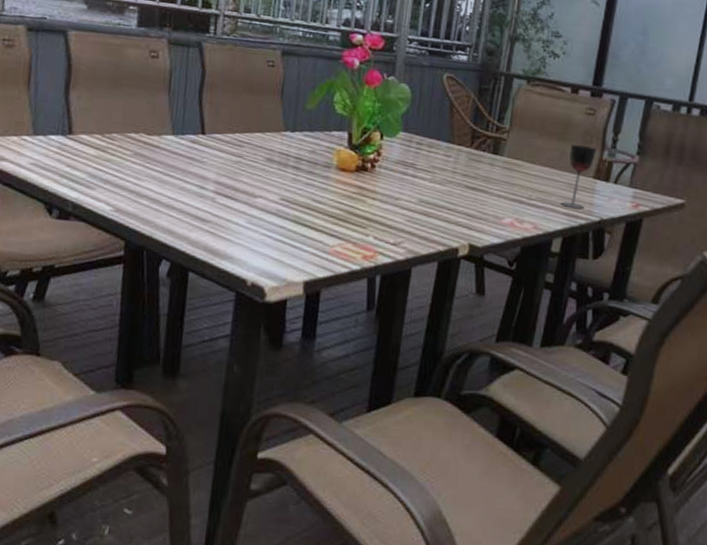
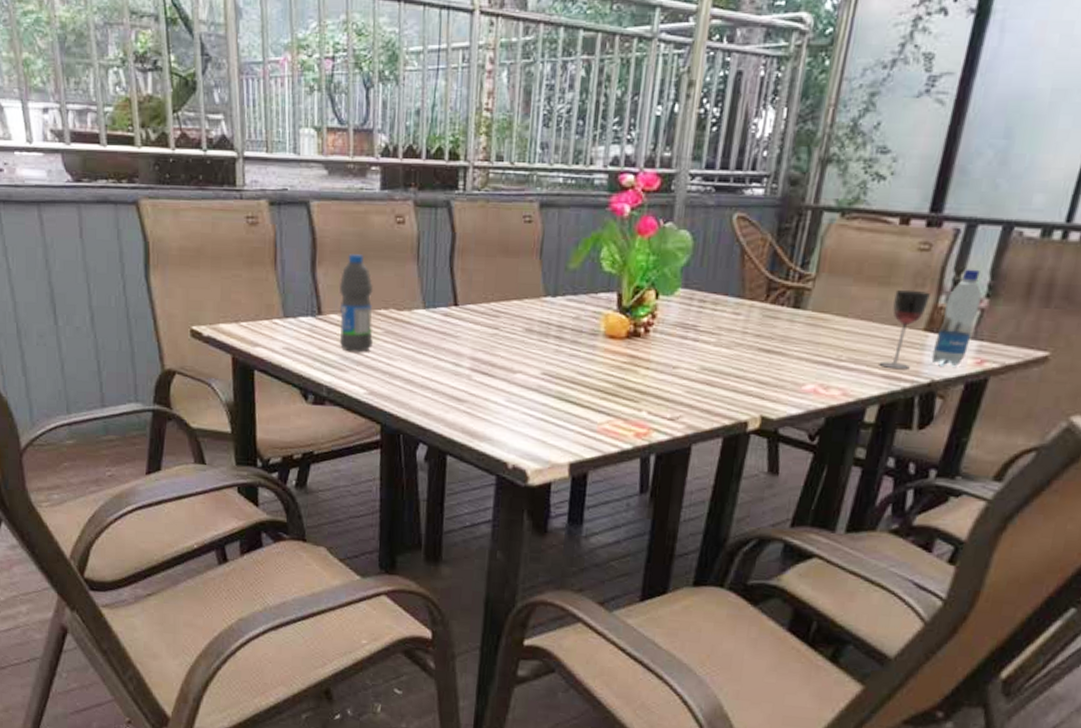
water bottle: none [87,81,126,172] -> present [339,254,374,353]
bottle: none [600,131,634,209] -> present [931,269,982,367]

